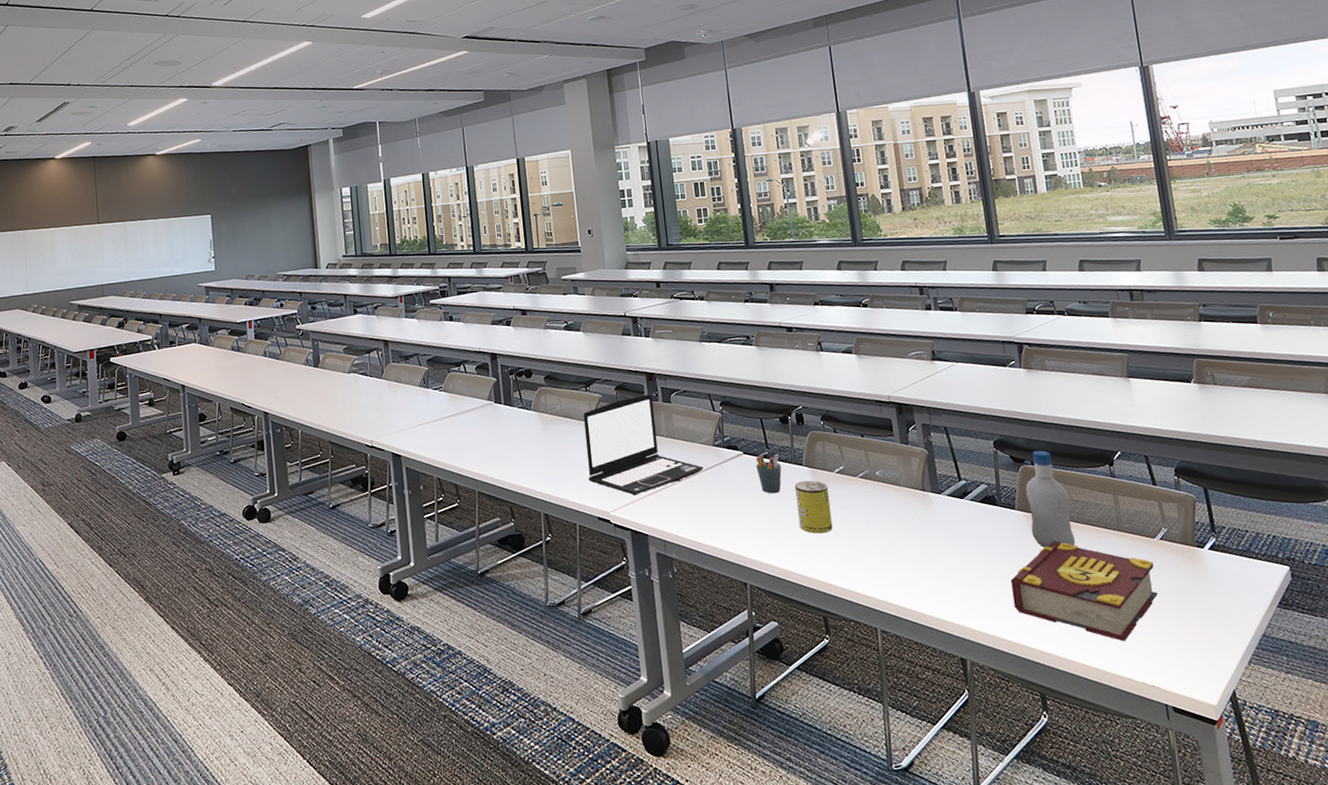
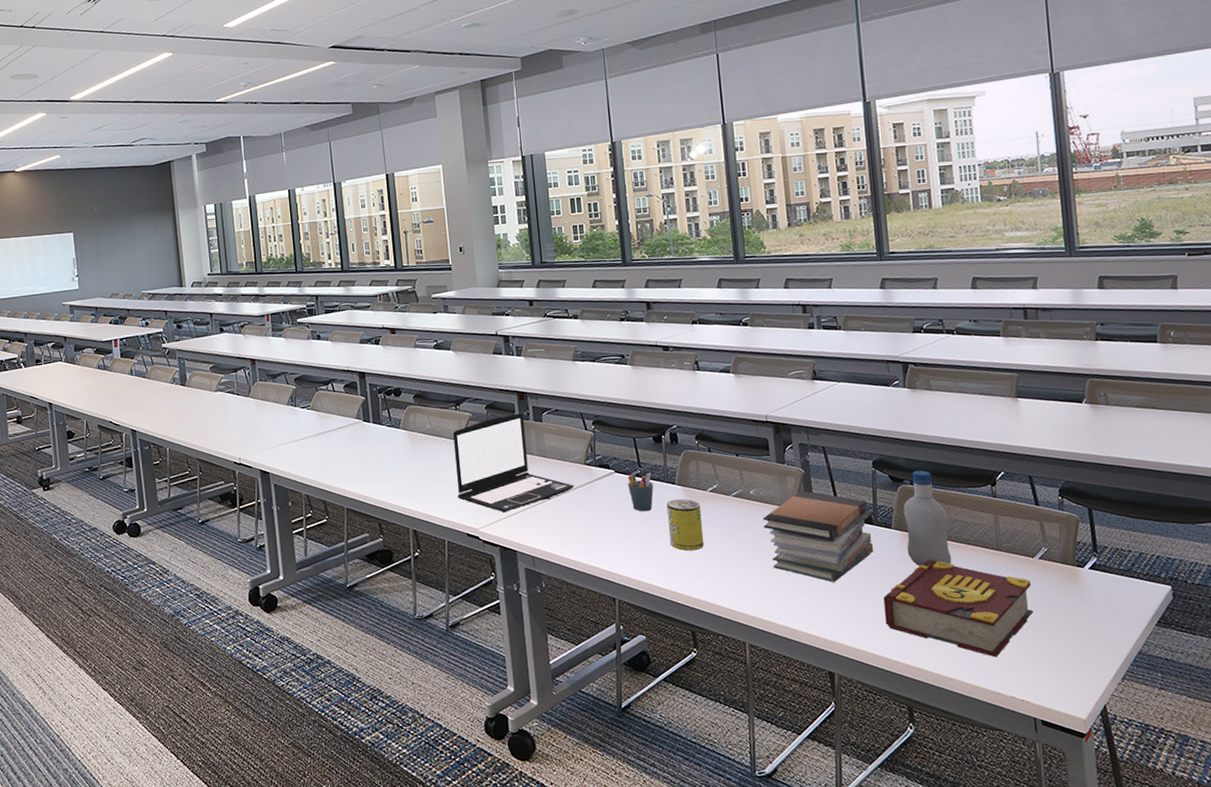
book stack: none [889,472,999,565] -> present [763,491,873,582]

